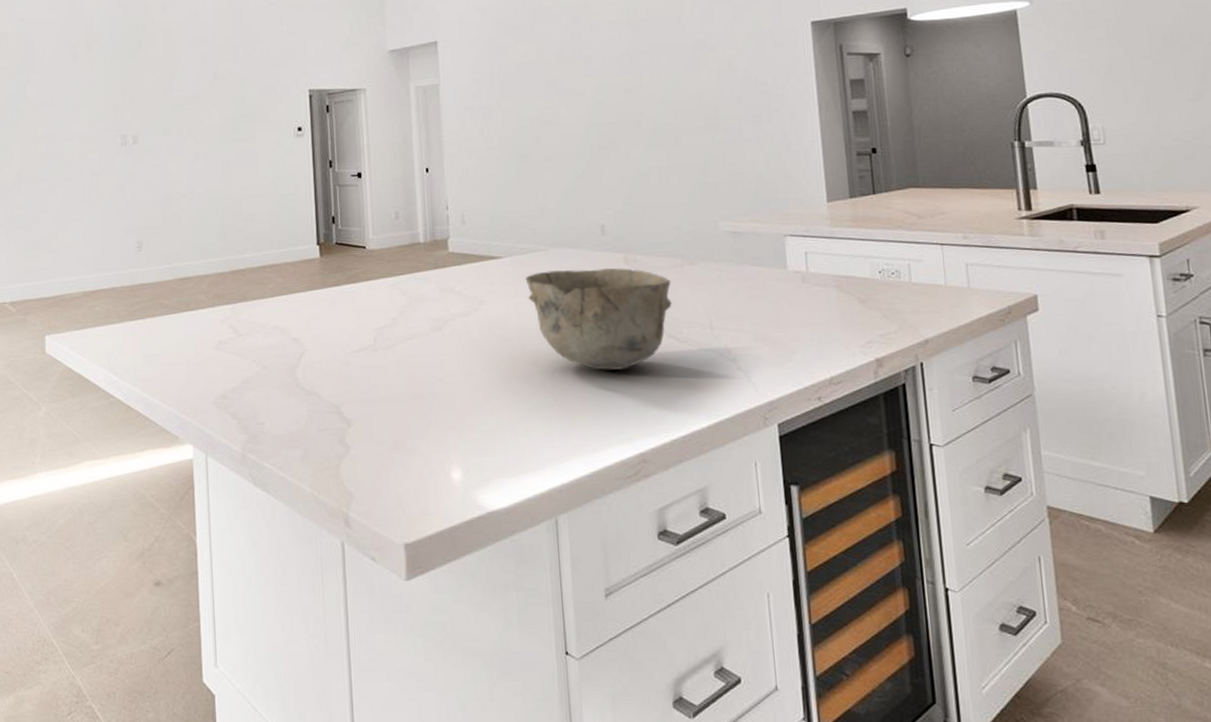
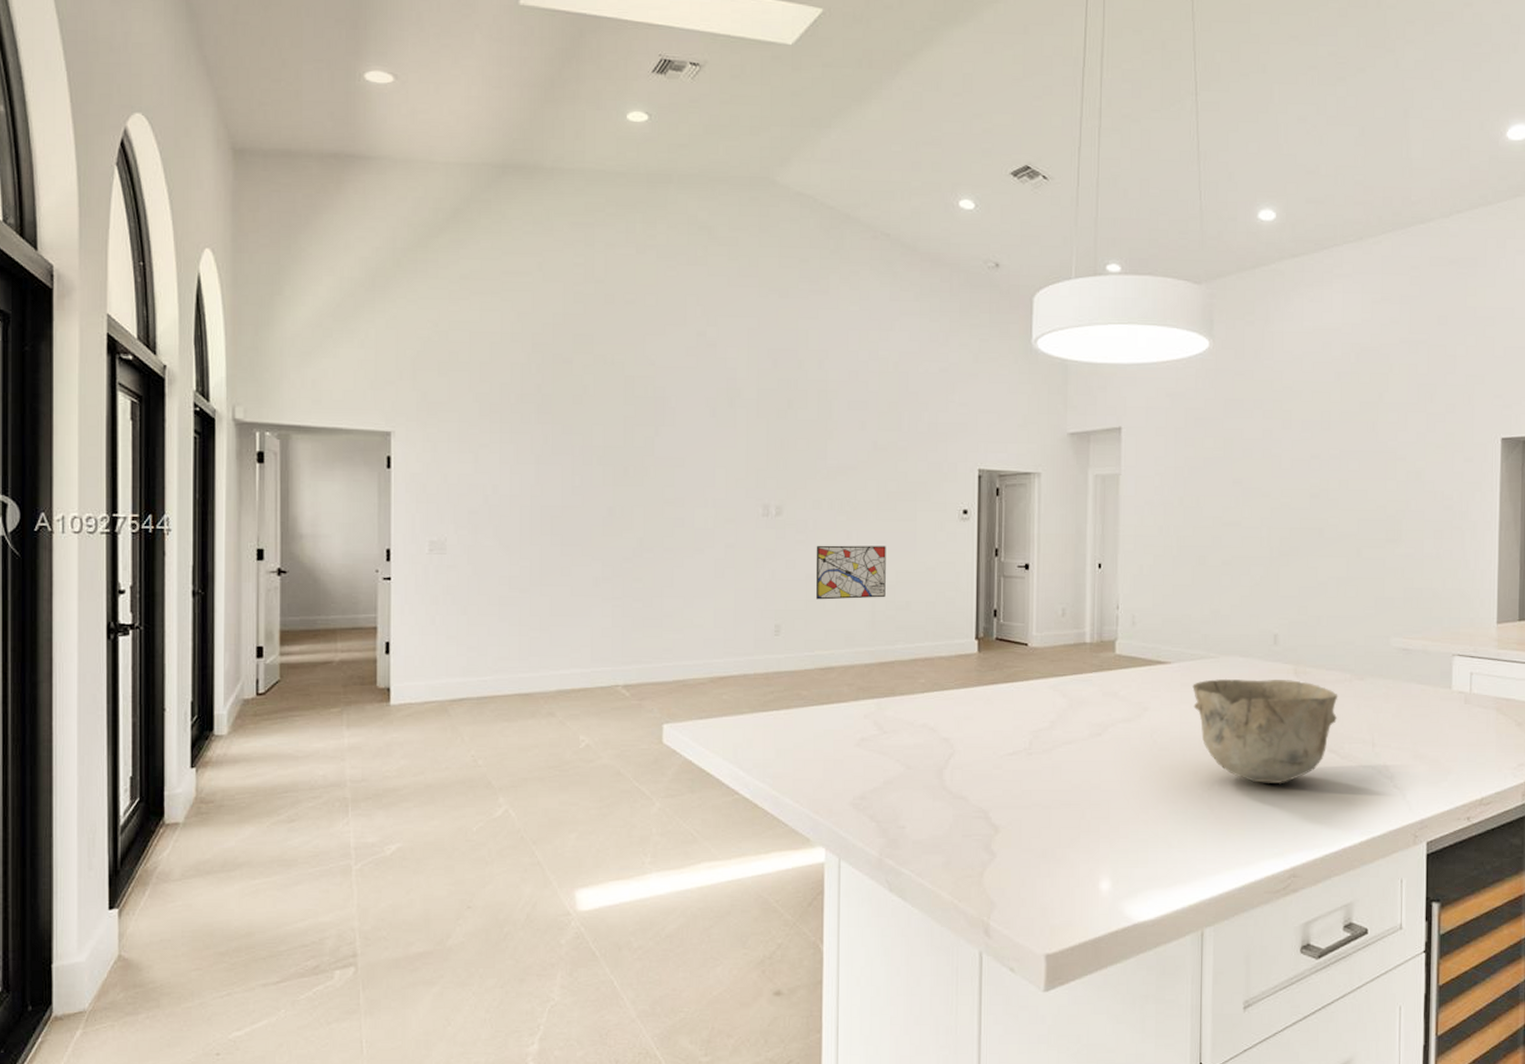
wall art: none [169,164,233,217] -> present [815,545,886,600]

